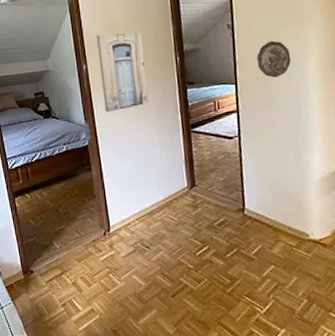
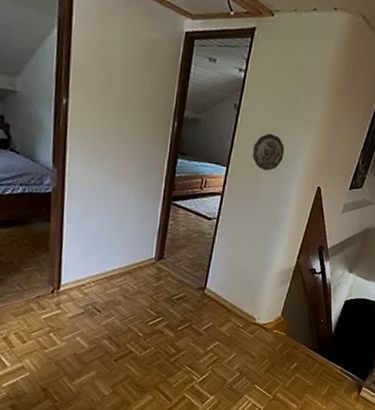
wall art: present [96,32,148,113] -> none [80,67,142,164]

